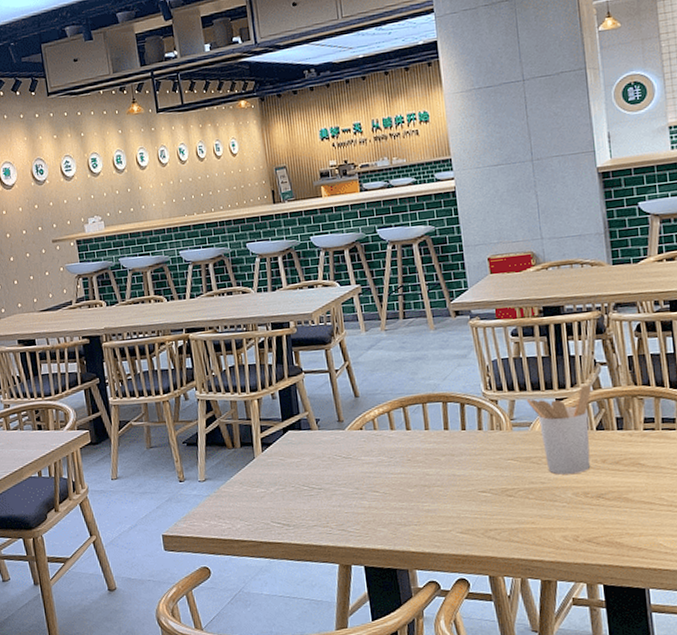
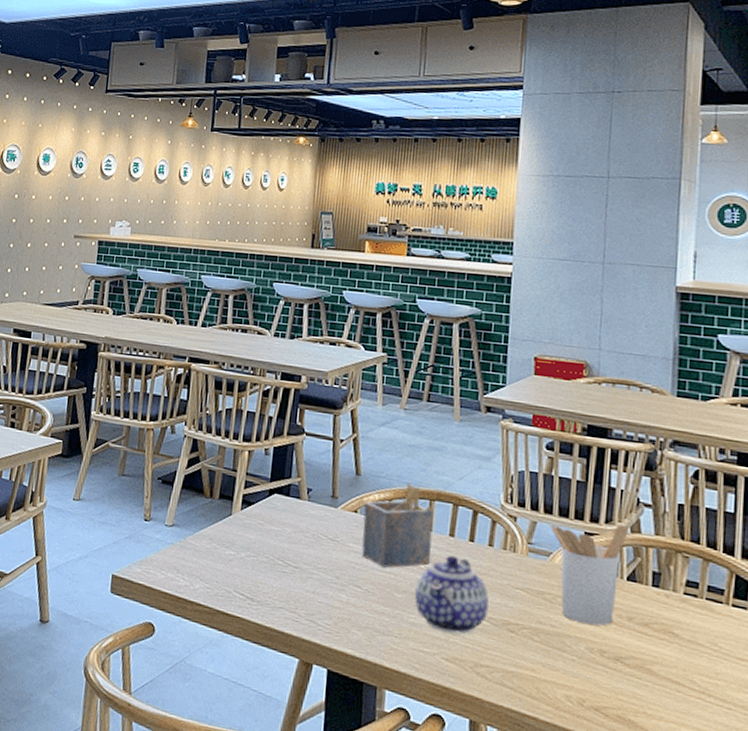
napkin holder: none [367,393,433,470] -> present [362,482,434,568]
teapot: none [424,445,488,511] -> present [415,555,489,635]

